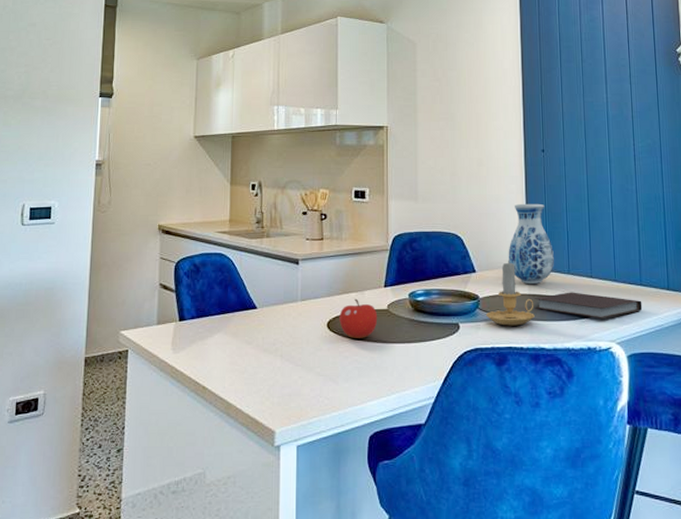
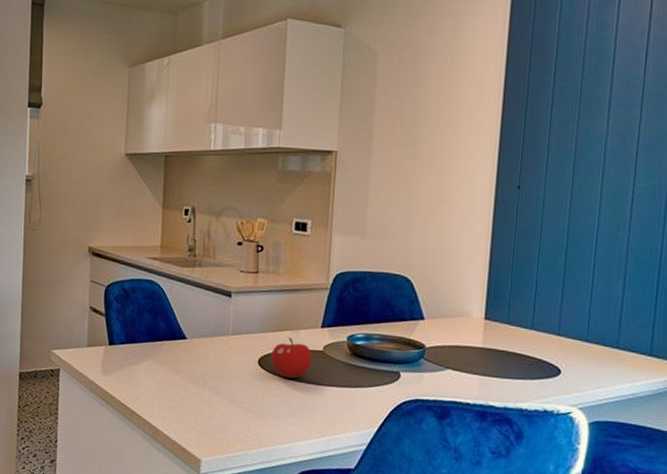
candle: present [486,260,535,326] -> none [431,309,487,380]
vase: present [508,203,554,285] -> none [462,247,517,338]
notebook: present [534,292,643,320] -> none [487,349,616,382]

